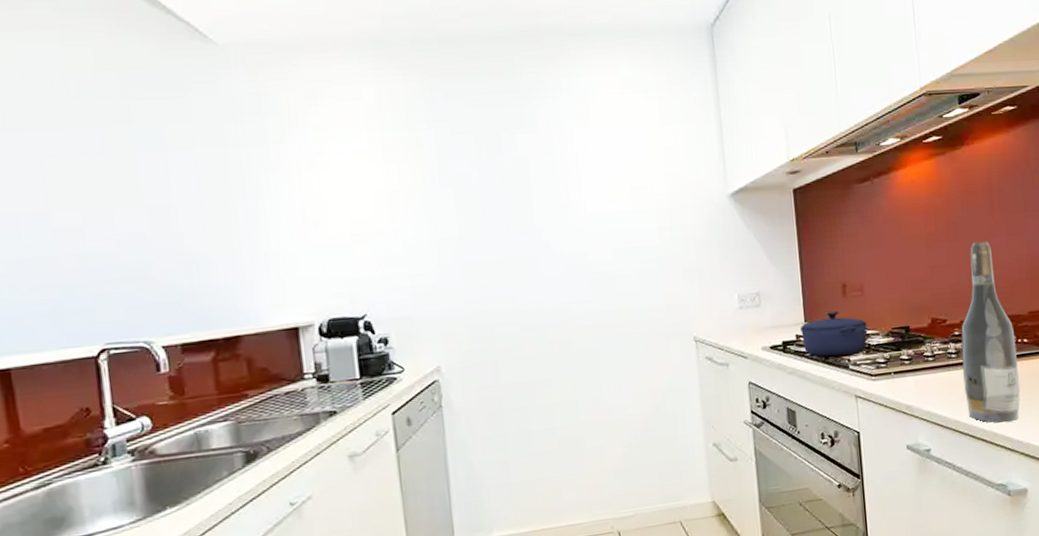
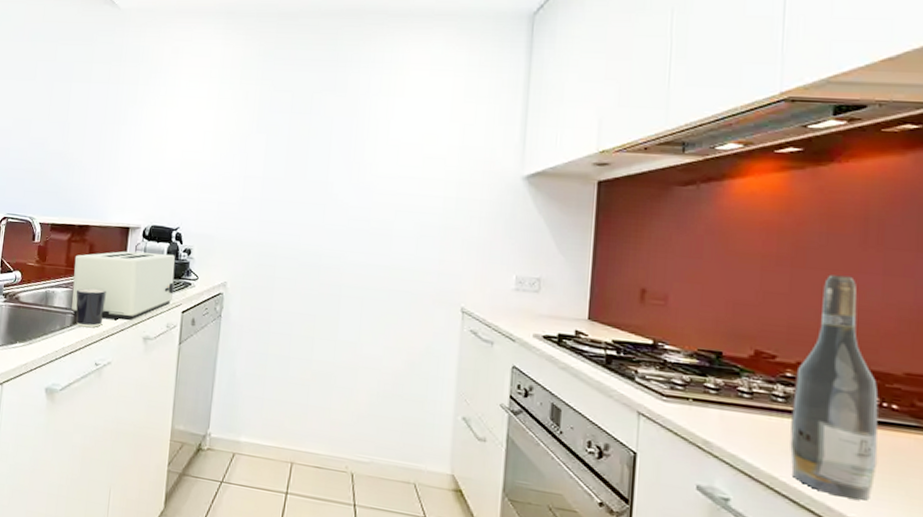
toaster: none [228,348,377,453] -> present [71,251,175,321]
mug: none [240,412,289,465] -> present [76,288,106,328]
cooking pot: present [799,310,867,359] -> none [581,314,666,369]

